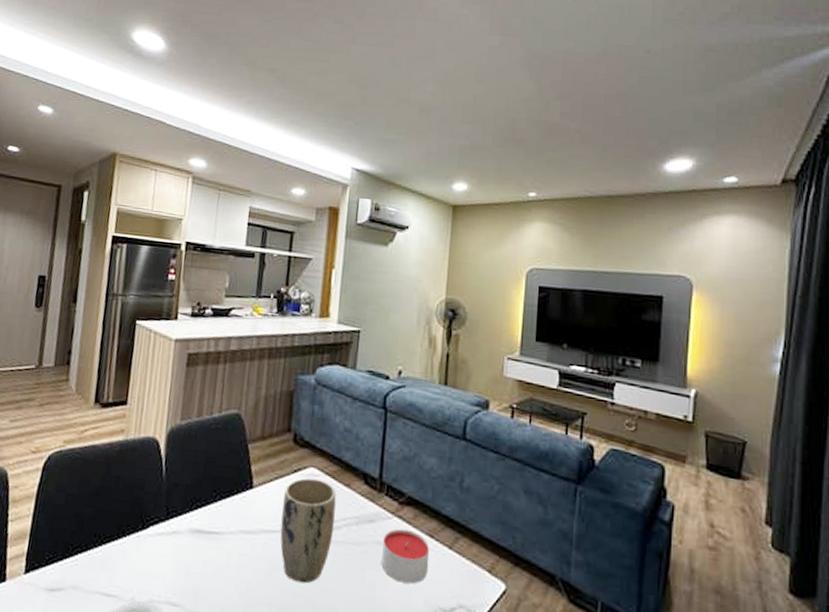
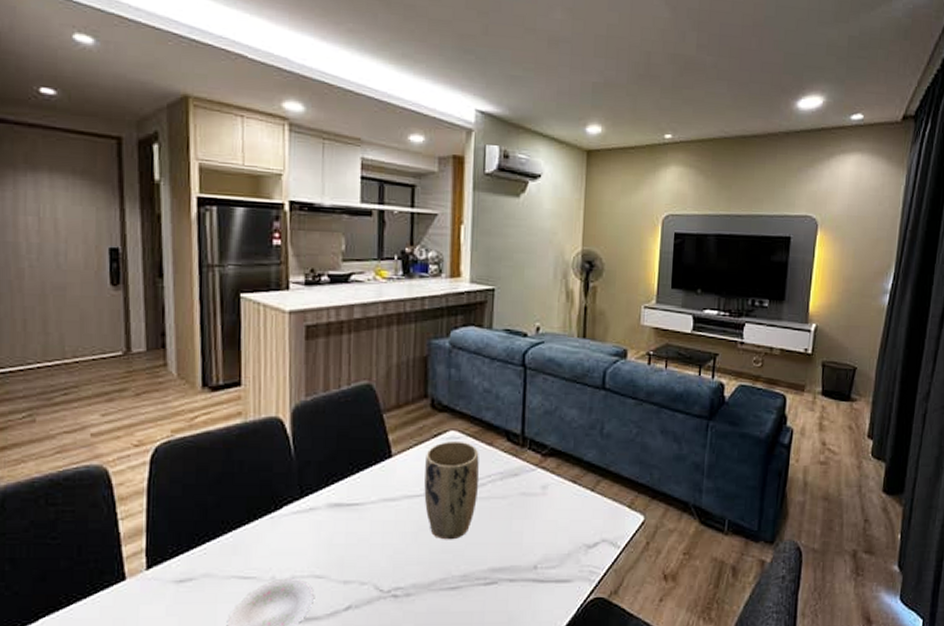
candle: present [381,528,430,584] -> none [527,479,574,527]

